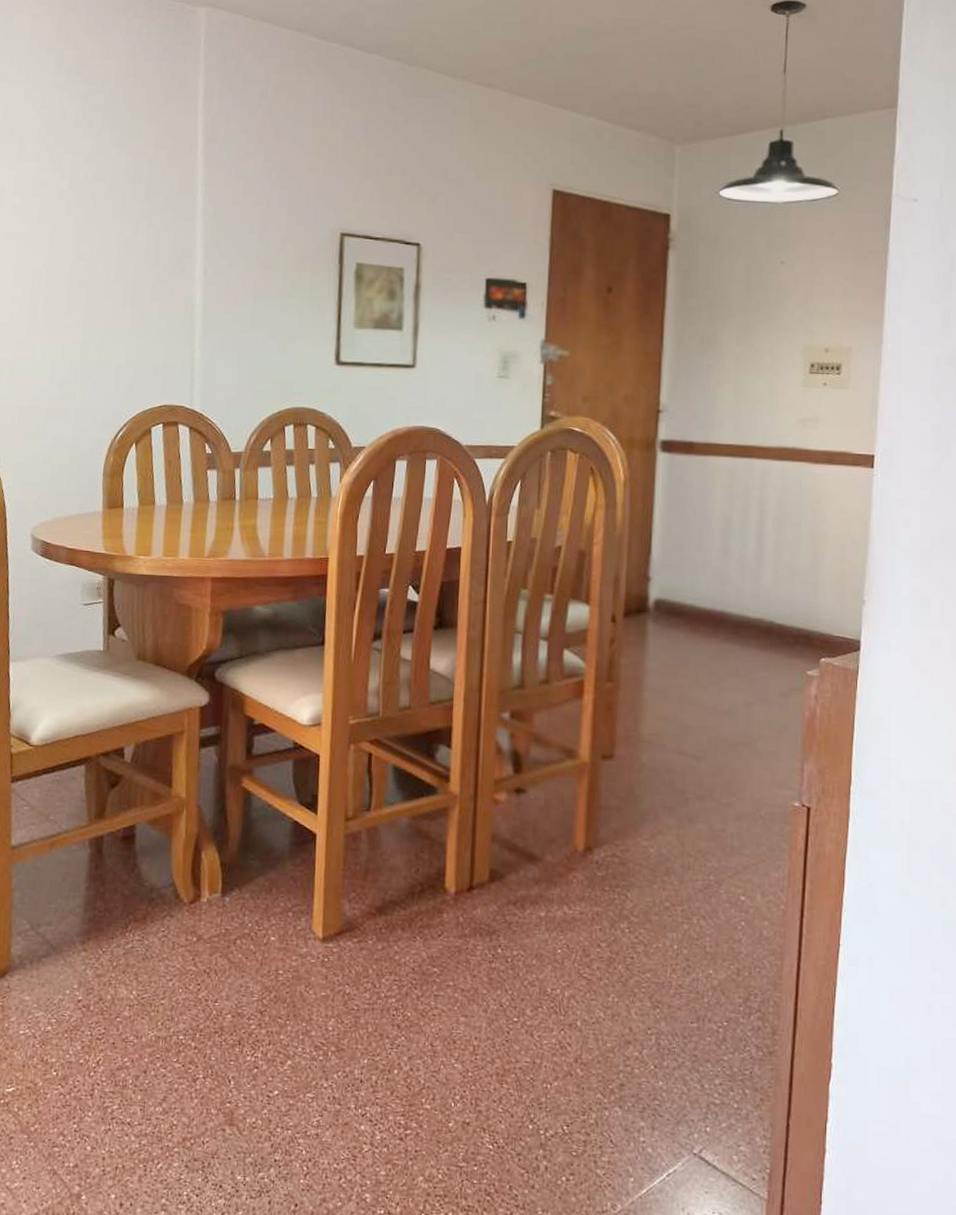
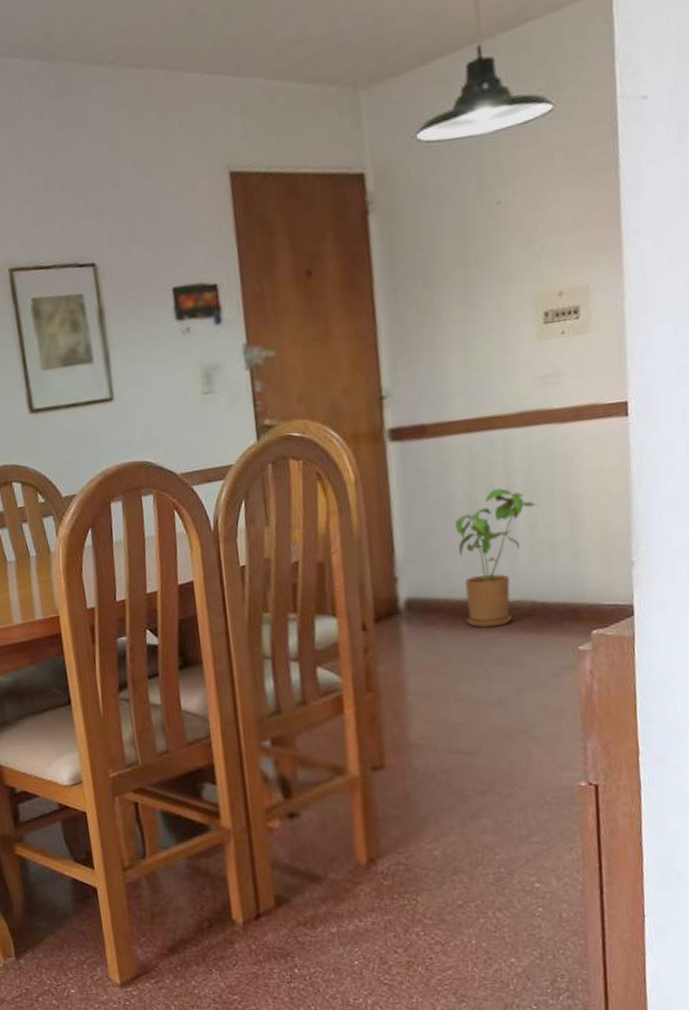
house plant: none [709,511,786,640] -> present [455,487,539,628]

